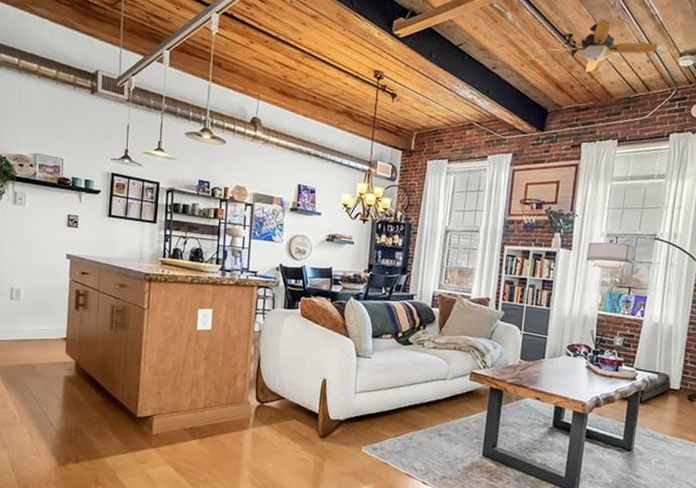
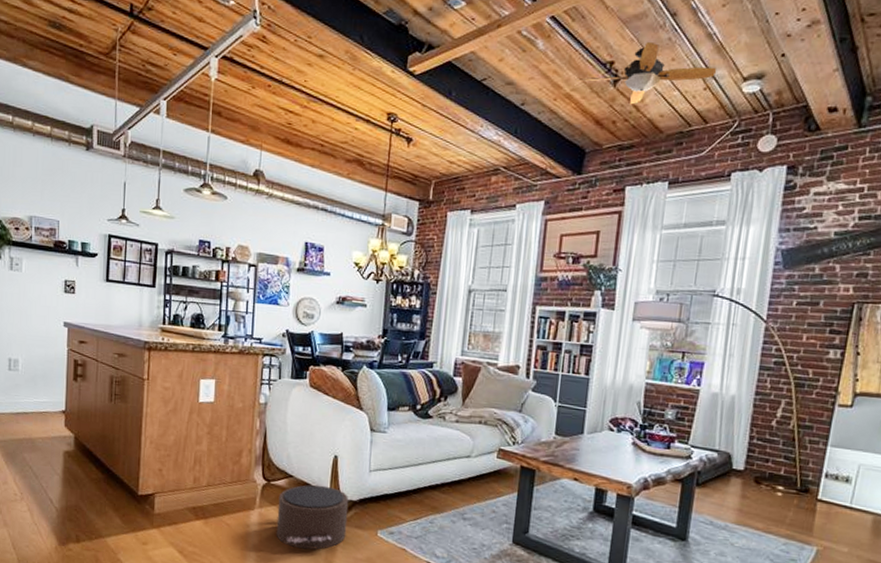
pouf: none [268,406,336,466] -> present [276,485,349,550]

